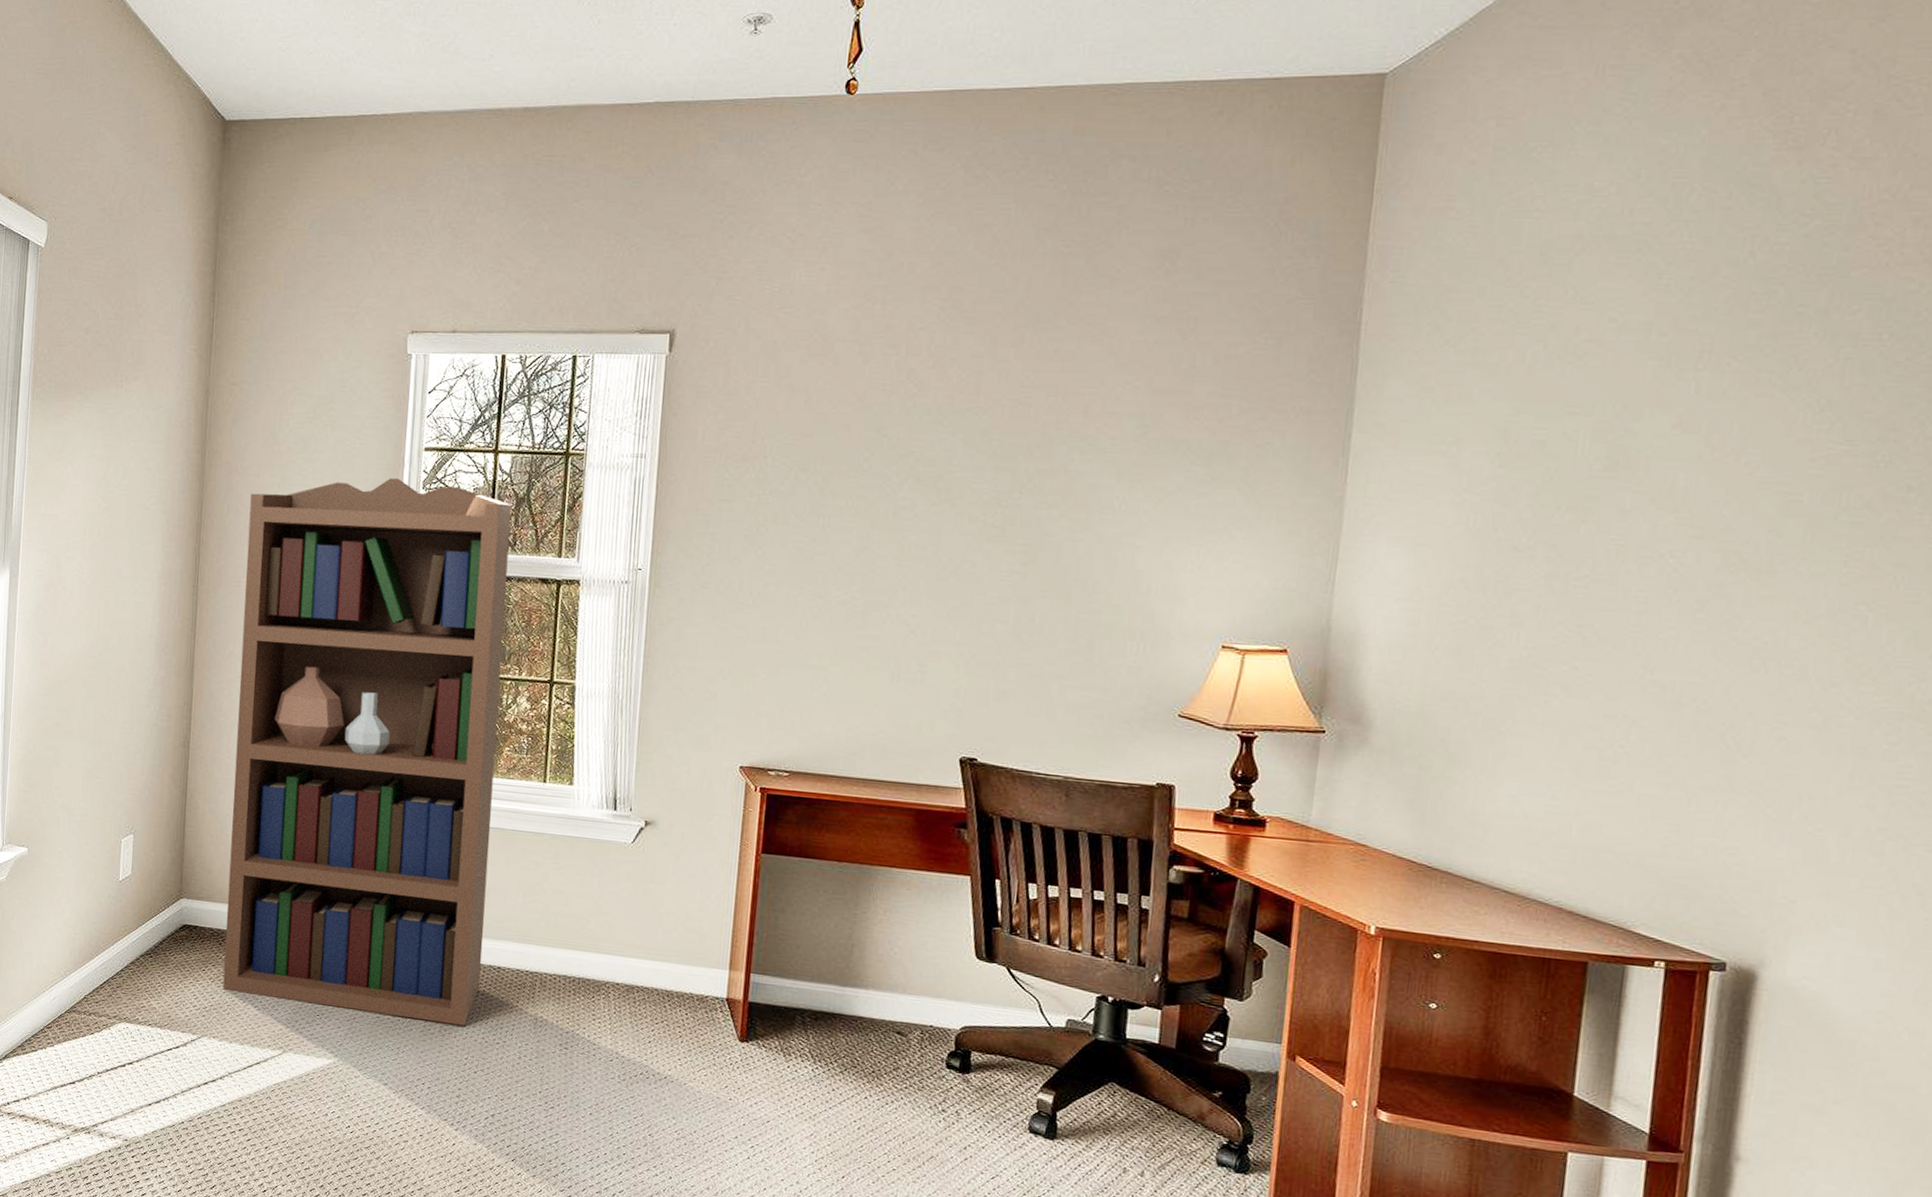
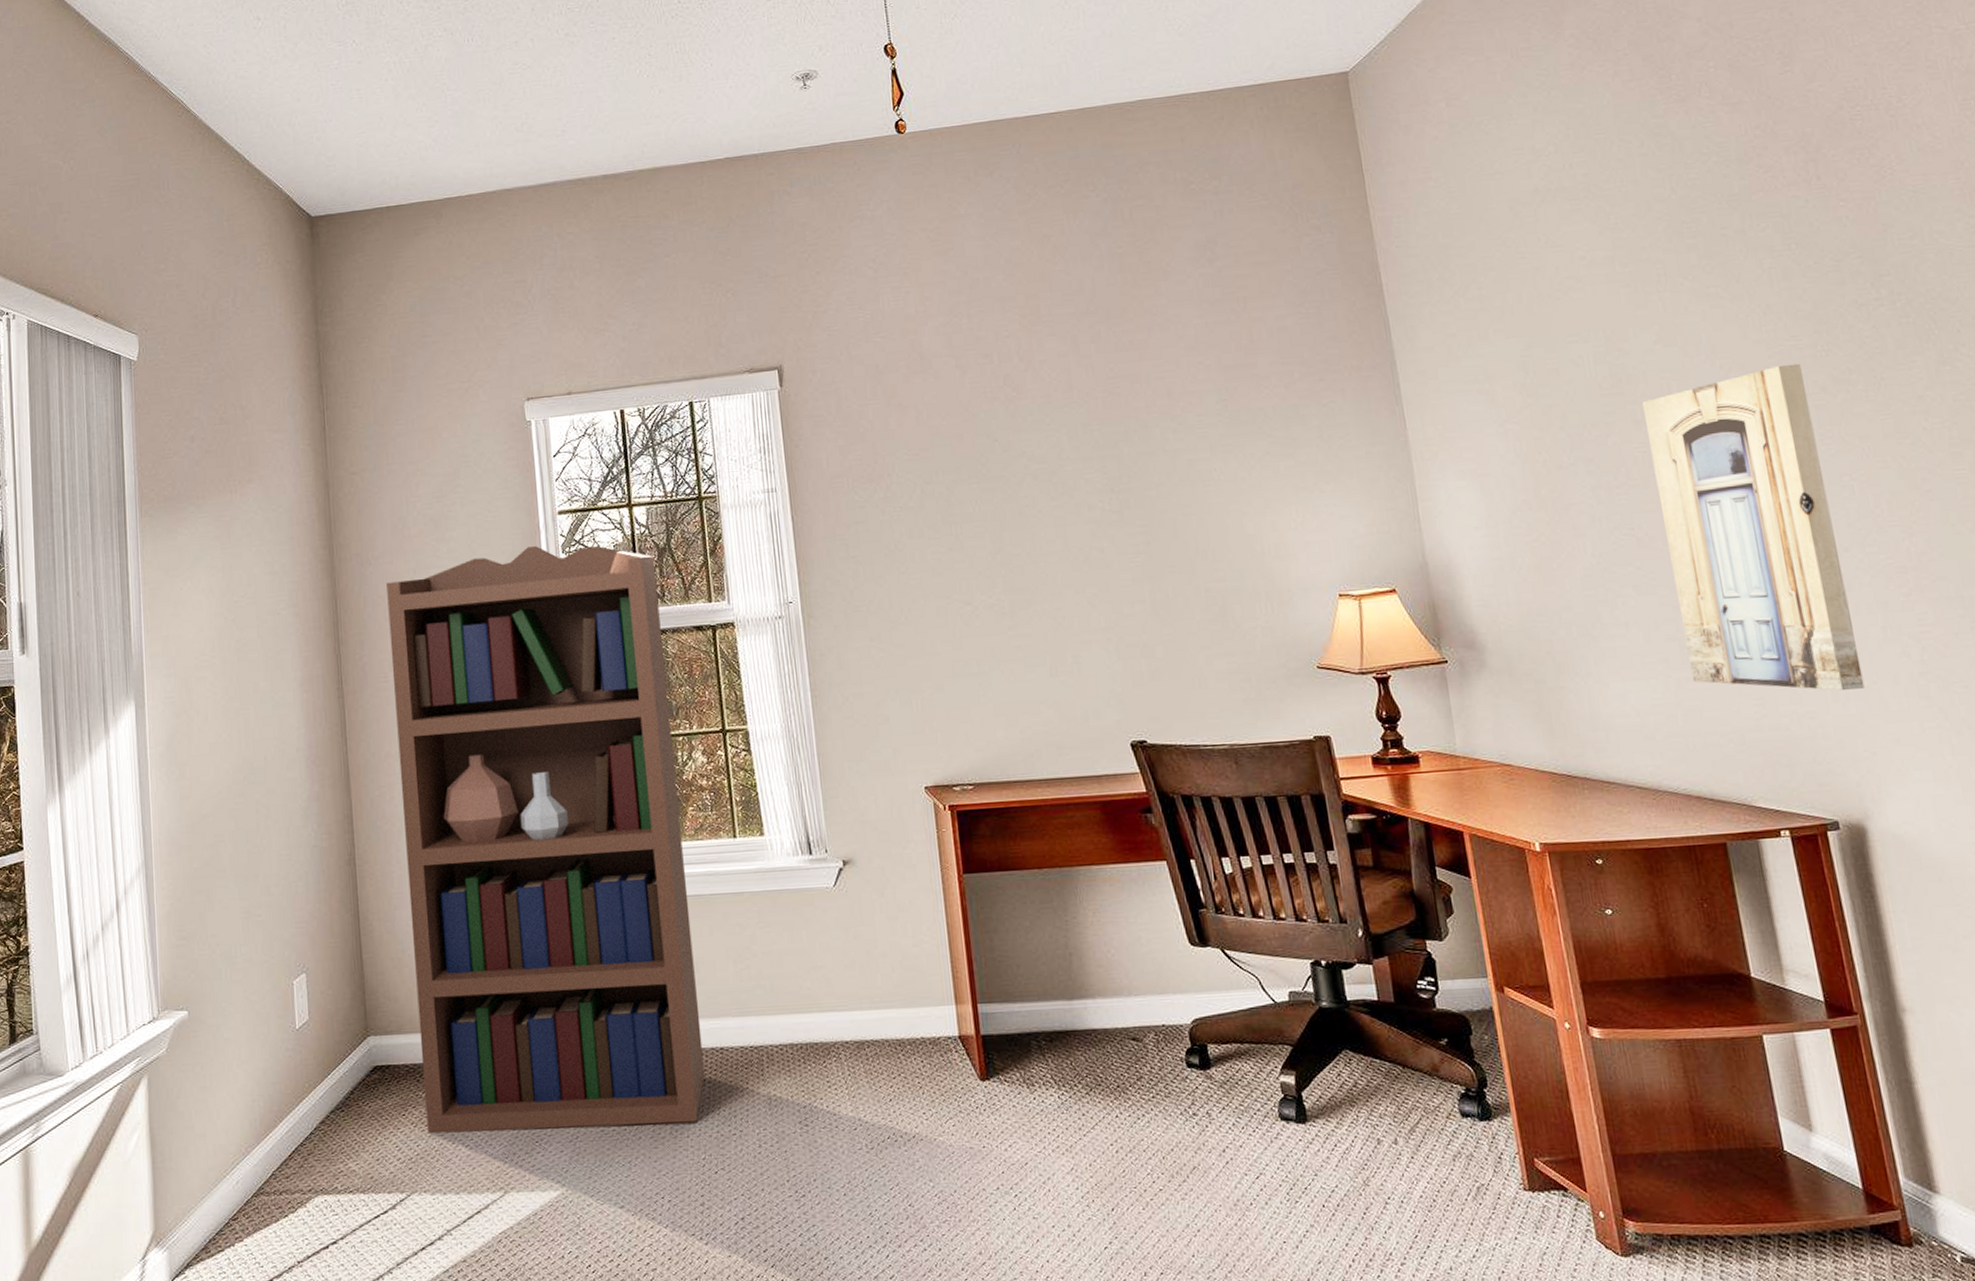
wall art: none [1602,471,1848,834] -> present [1641,363,1865,691]

